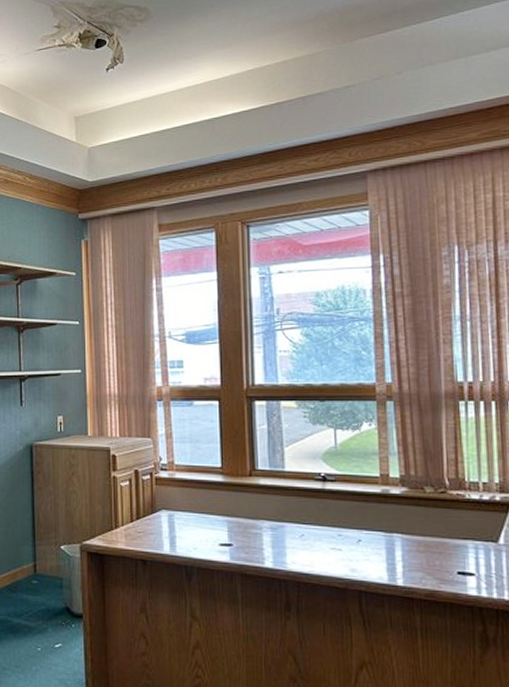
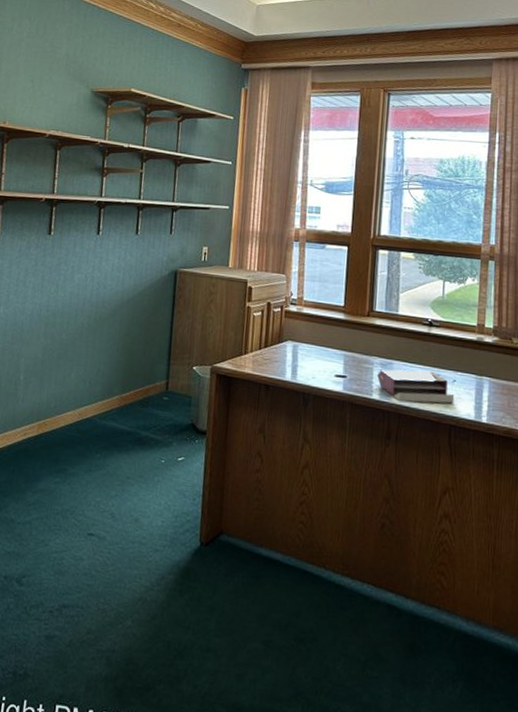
book: none [268,531,362,569] -> present [377,369,455,404]

